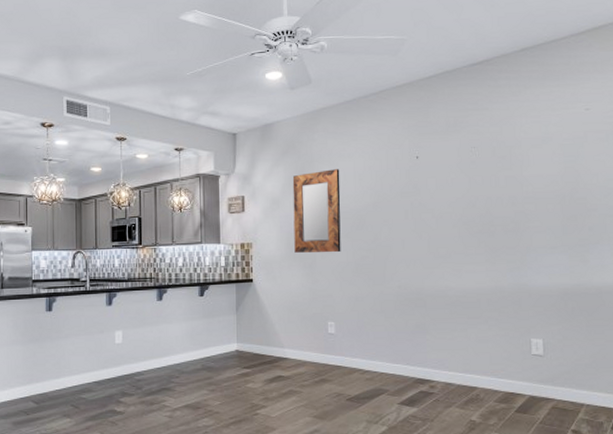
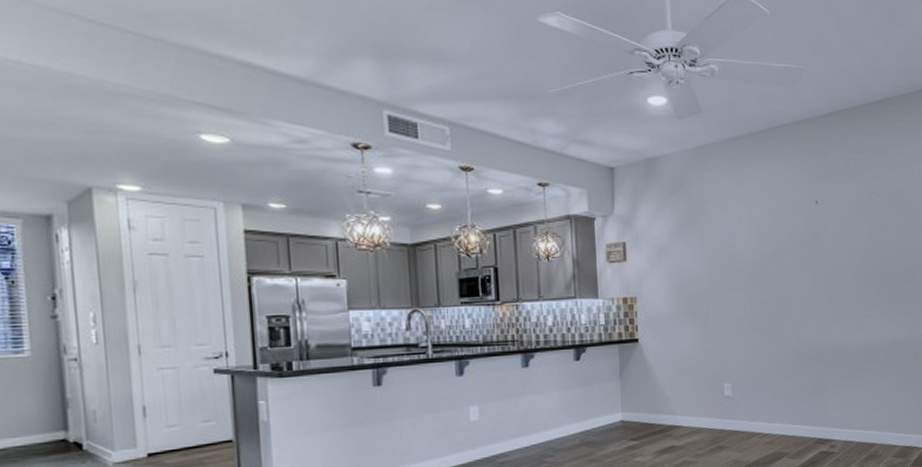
home mirror: present [292,169,341,253] -> none [681,213,737,308]

